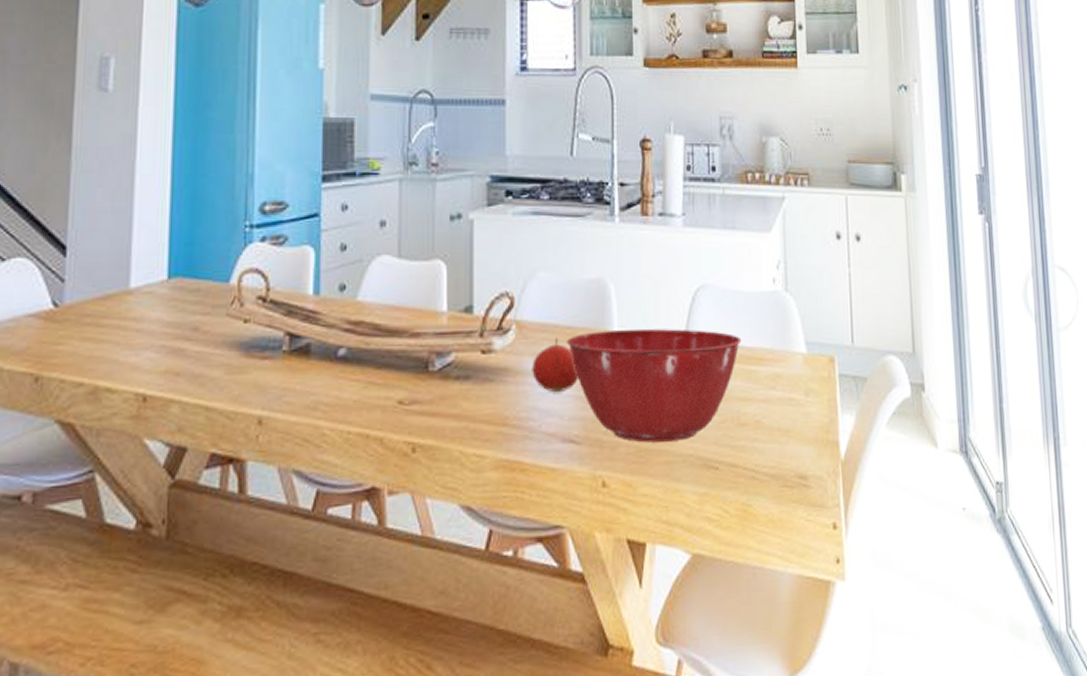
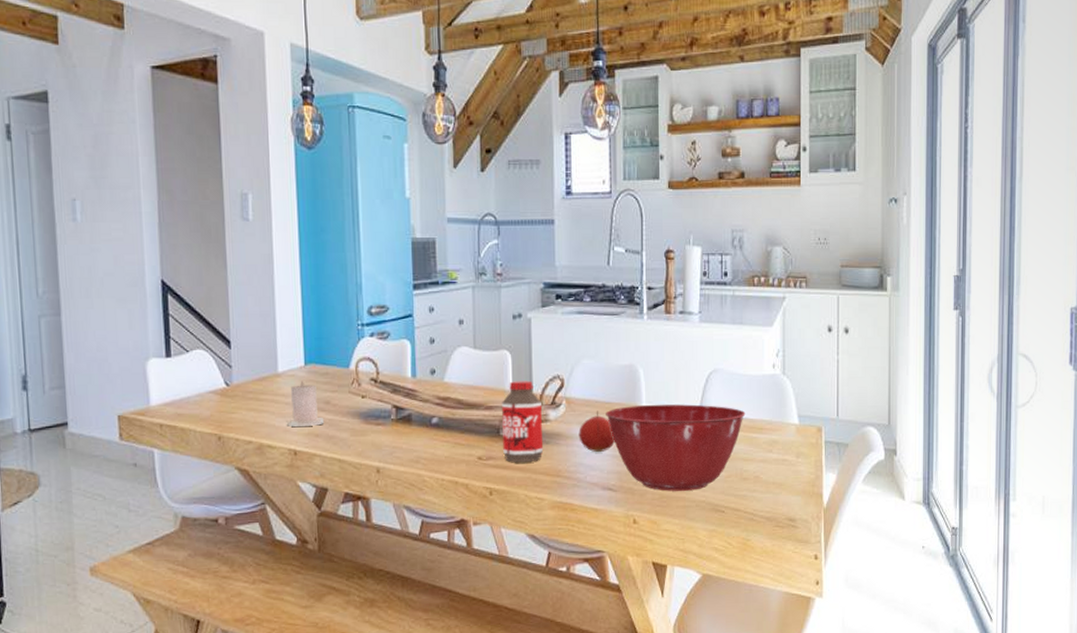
candle: none [135,300,190,362] -> present [286,381,325,427]
bottle: none [432,299,484,408] -> present [502,381,543,463]

